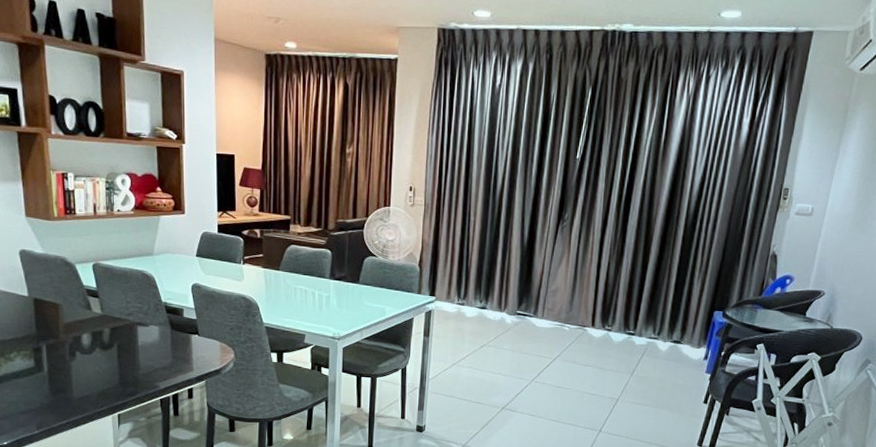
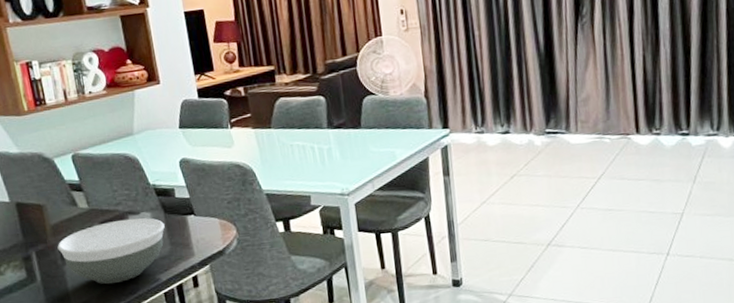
bowl: none [67,328,170,385] -> present [57,218,165,284]

